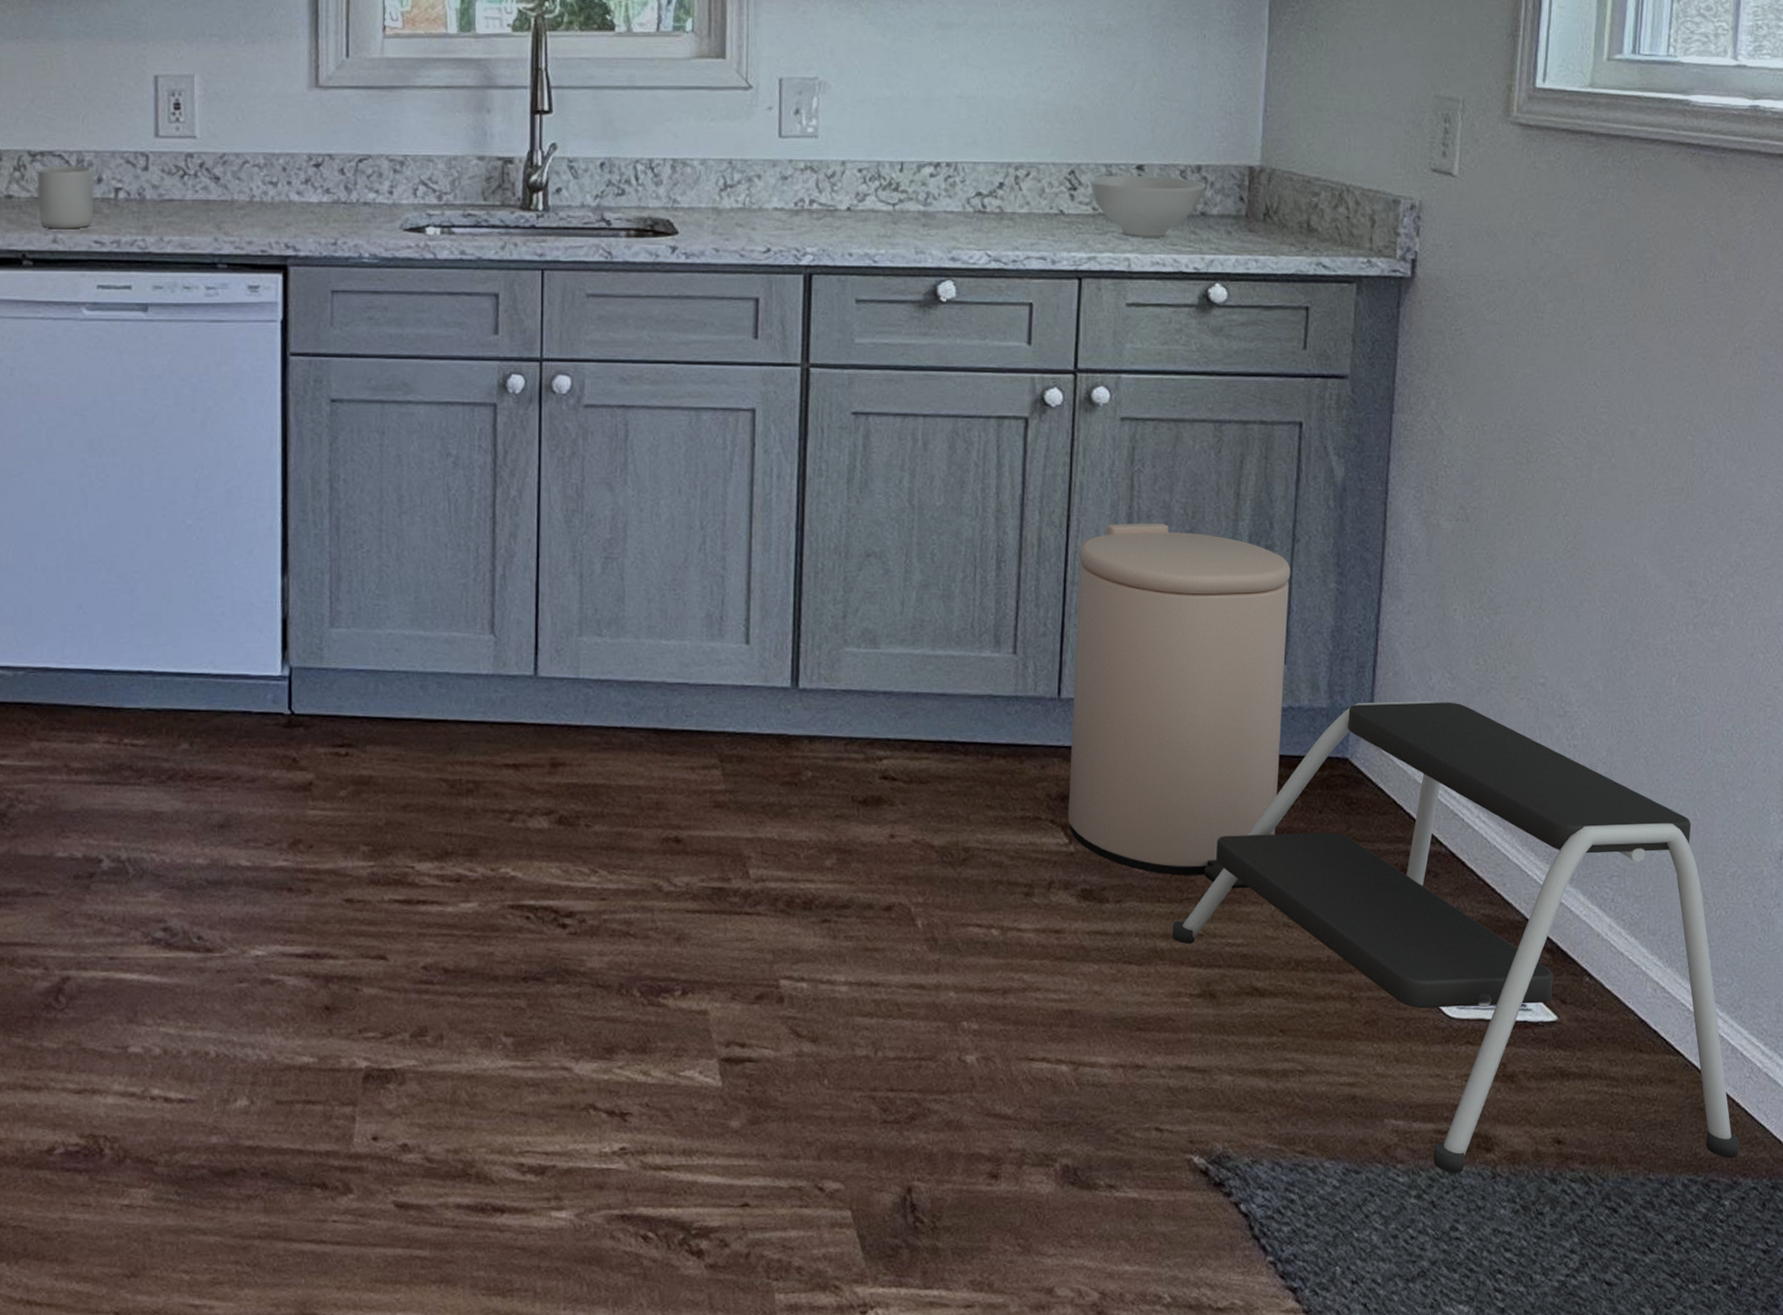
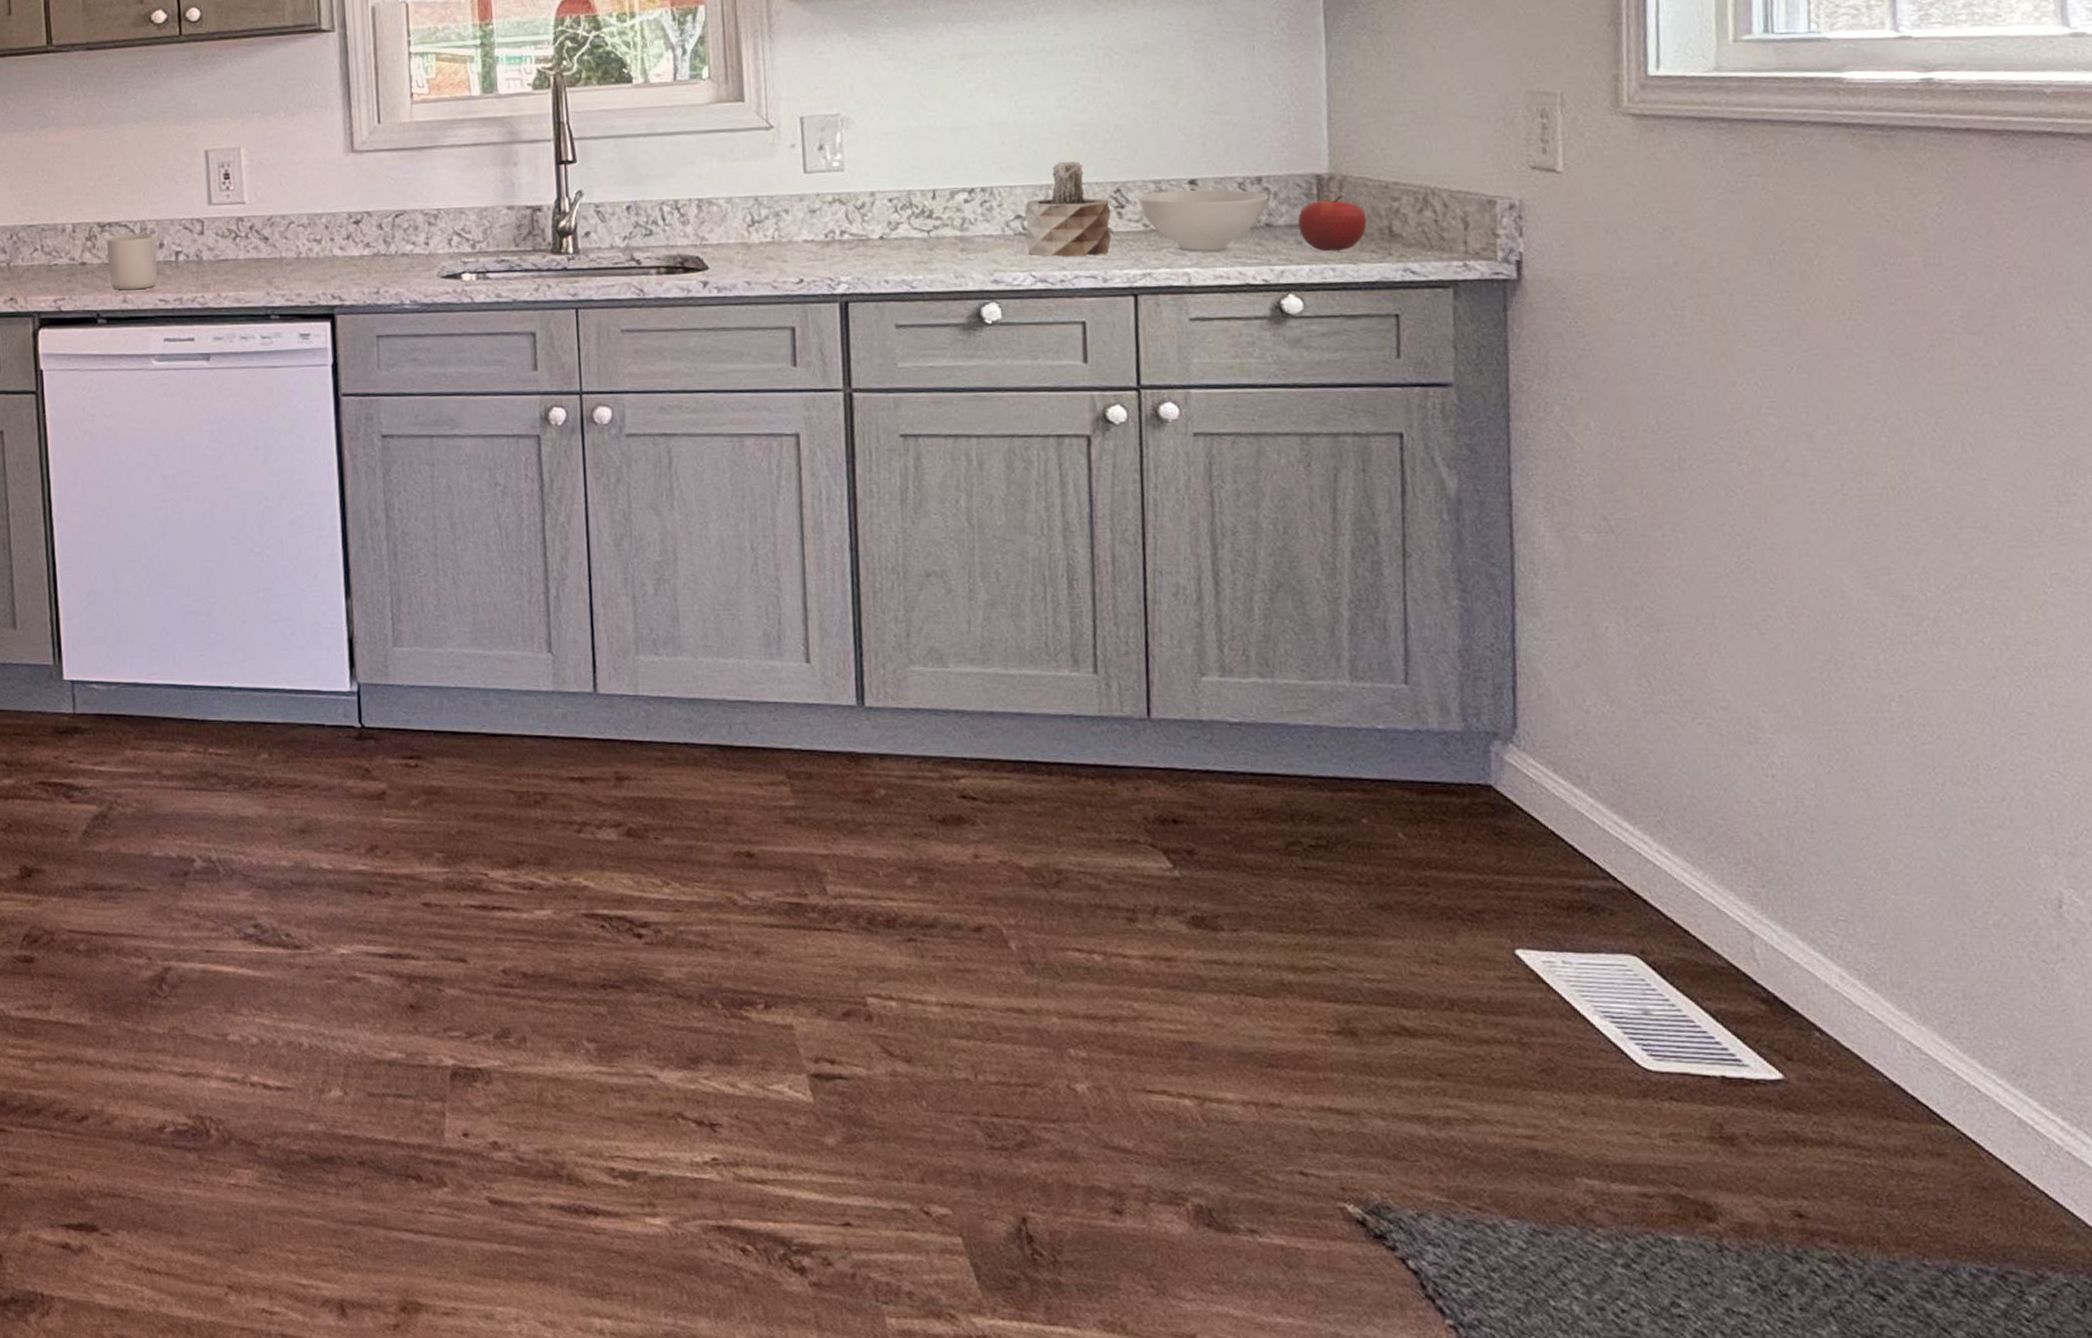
succulent plant: none [984,139,1064,238] -> present [1024,161,1112,257]
pedal bin: present [1067,522,1290,889] -> none [1158,538,1412,921]
step stool: present [1172,701,1739,1173] -> none [1299,725,2042,1248]
fruit: none [1230,188,1289,243] -> present [1298,195,1367,252]

